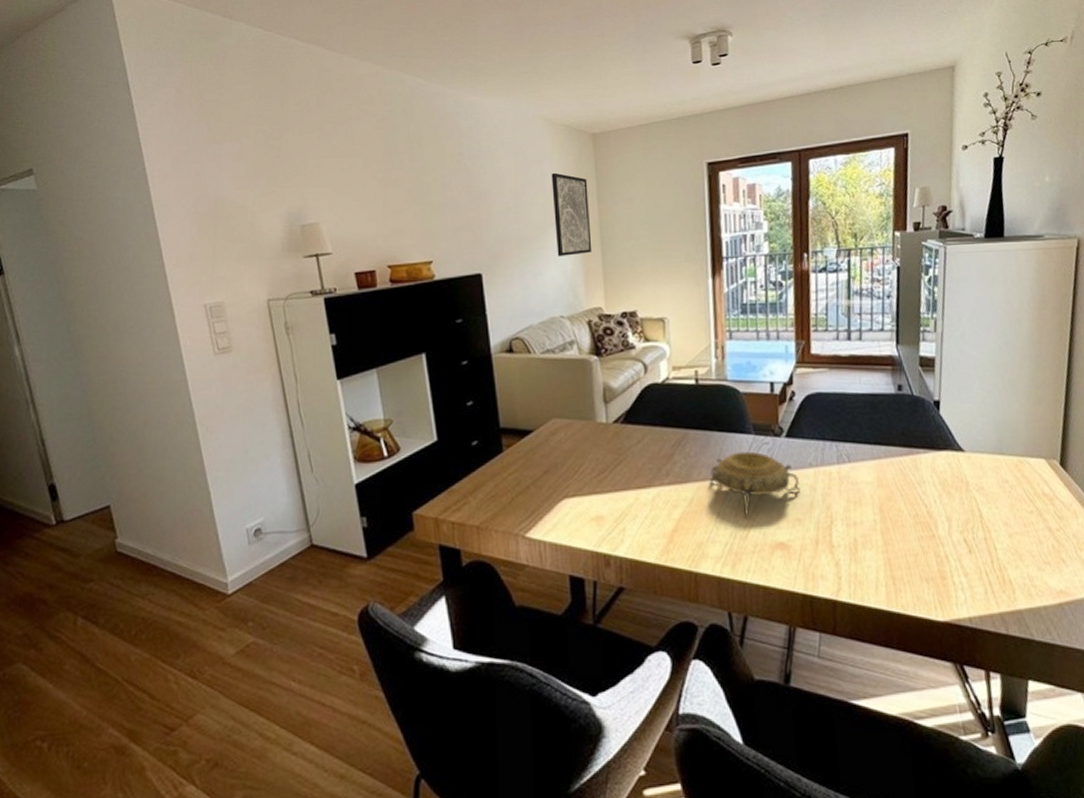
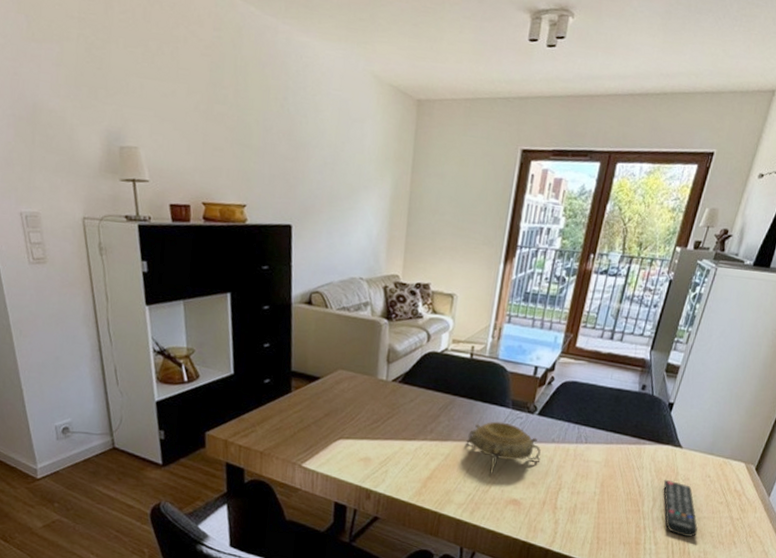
wall art: present [551,172,592,256] -> none [365,134,405,222]
remote control: none [953,492,1014,561] -> present [663,479,698,537]

